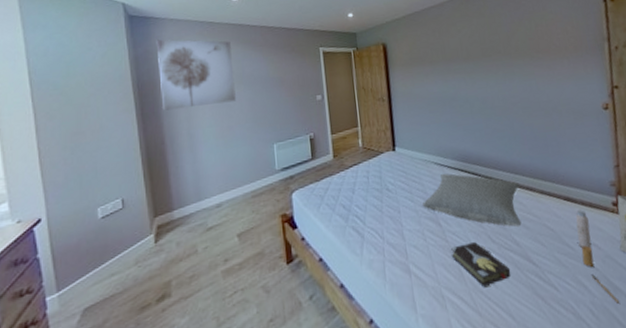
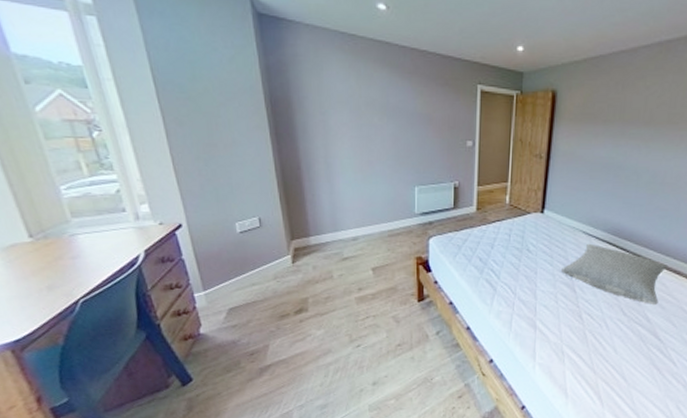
wall art: present [156,39,236,111] -> none [290,48,378,135]
hardback book: present [451,241,511,288] -> none [579,311,635,352]

